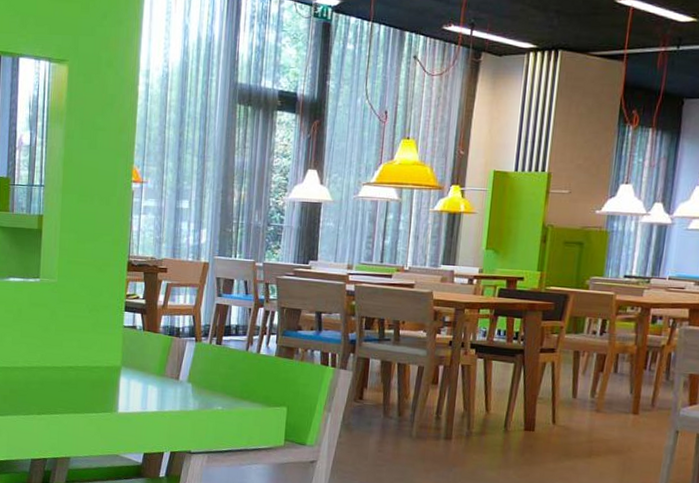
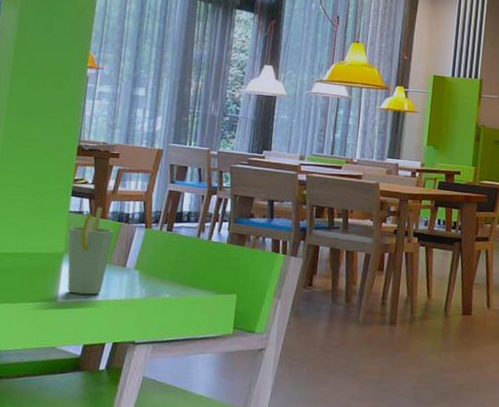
cup: none [124,321,166,407] -> present [67,207,114,295]

